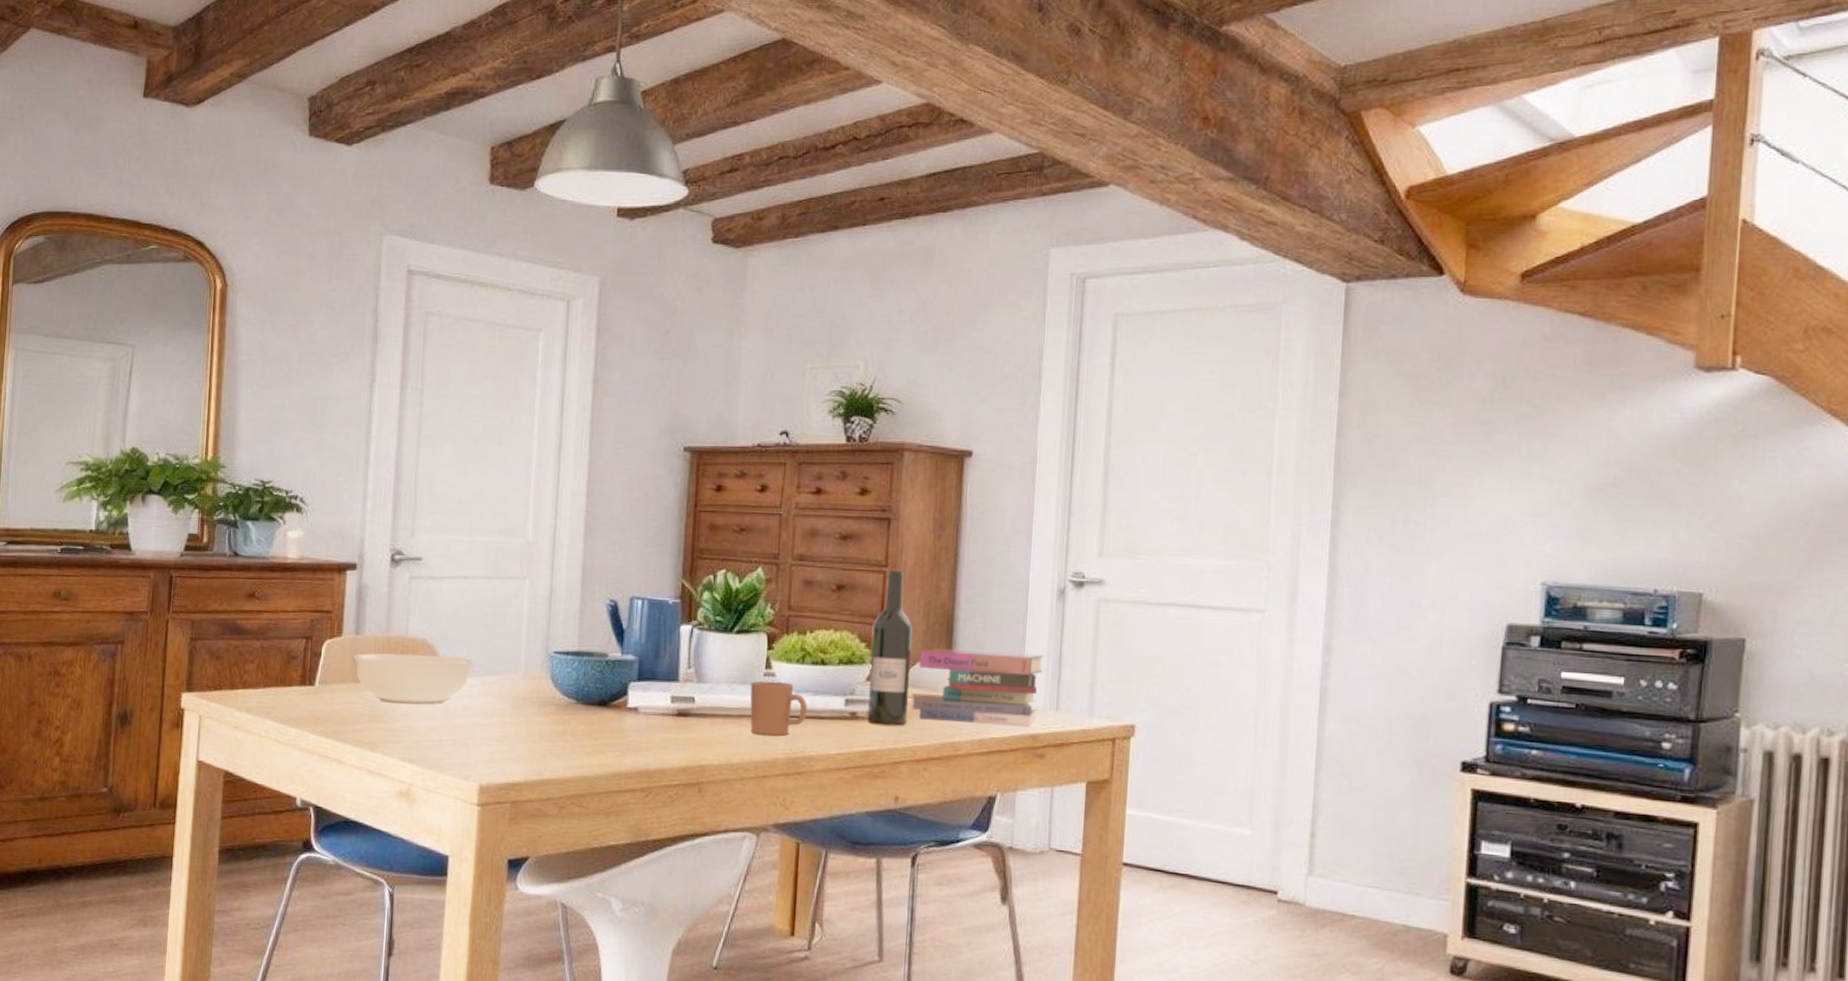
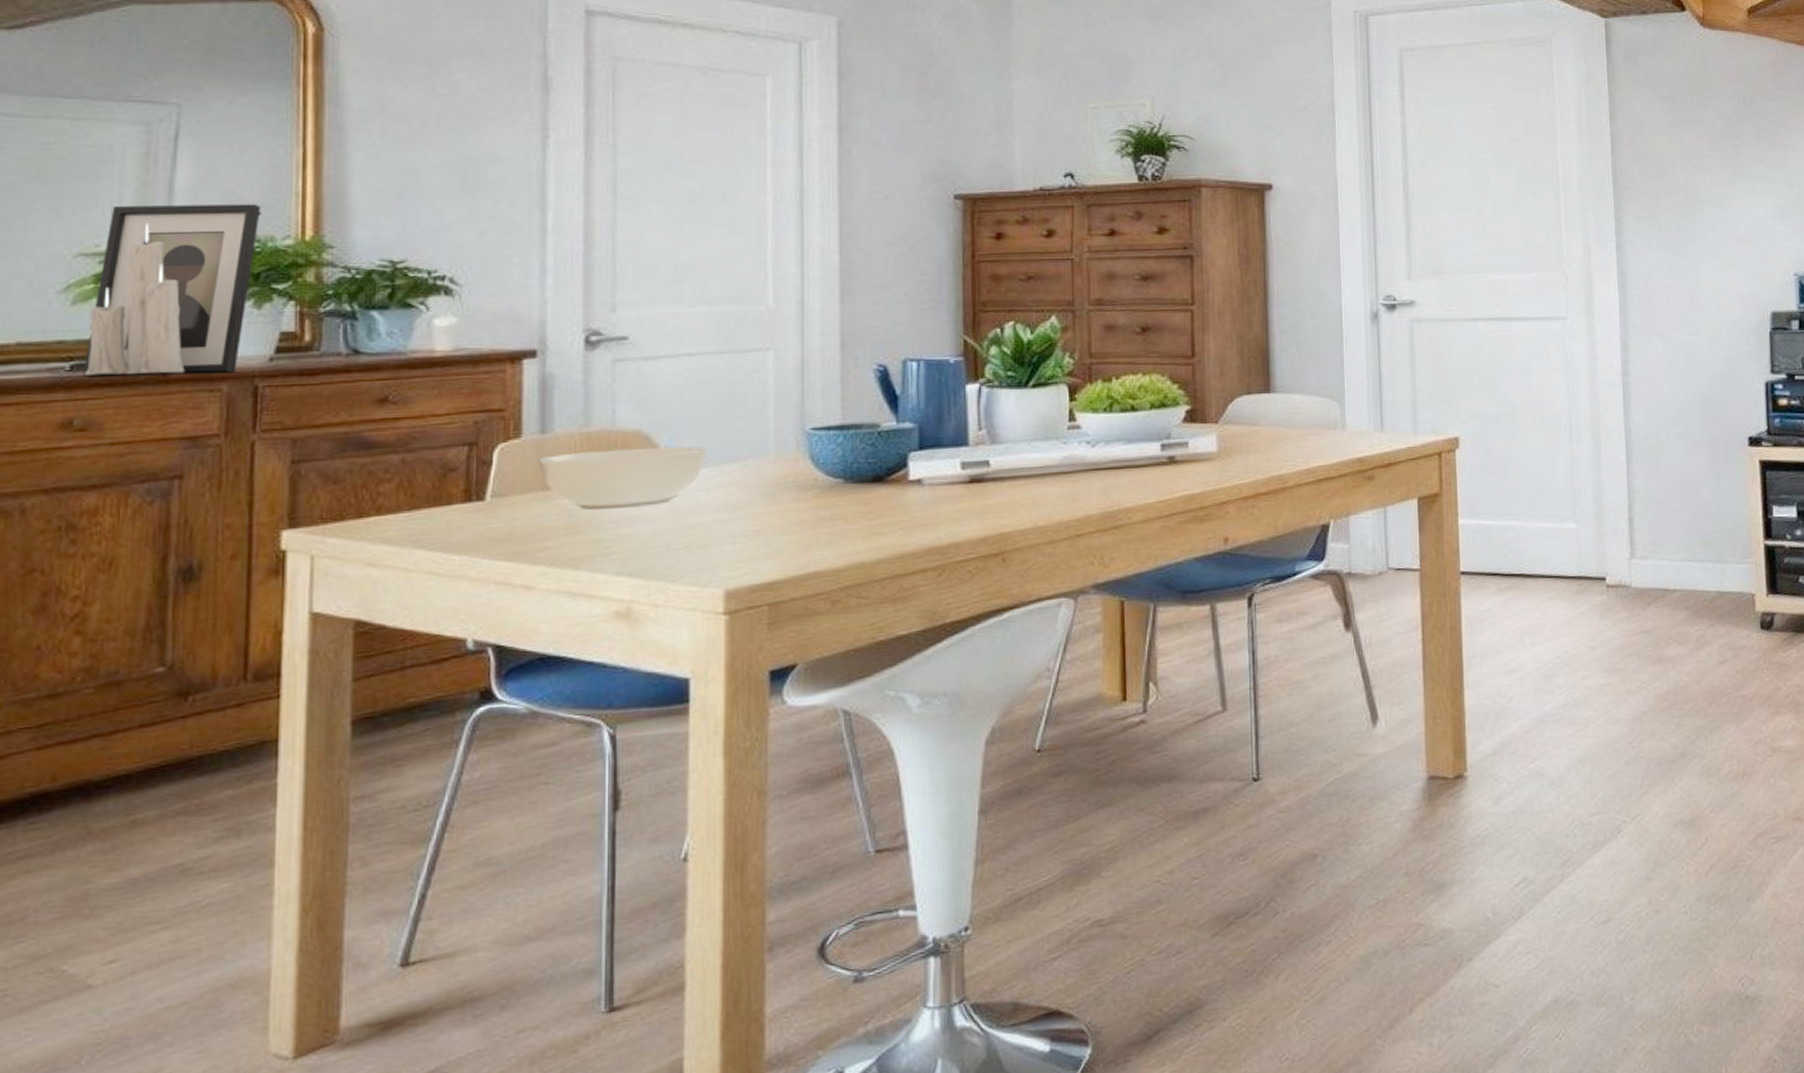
picture frame: none [68,426,181,564] -> present [83,204,263,378]
candle: none [69,441,129,562] -> present [84,224,185,378]
mug: present [750,681,808,737] -> none [1053,433,1121,493]
wine bottle: present [867,571,912,727] -> none [1184,308,1230,468]
books: present [911,648,1043,727] -> none [1232,378,1363,456]

